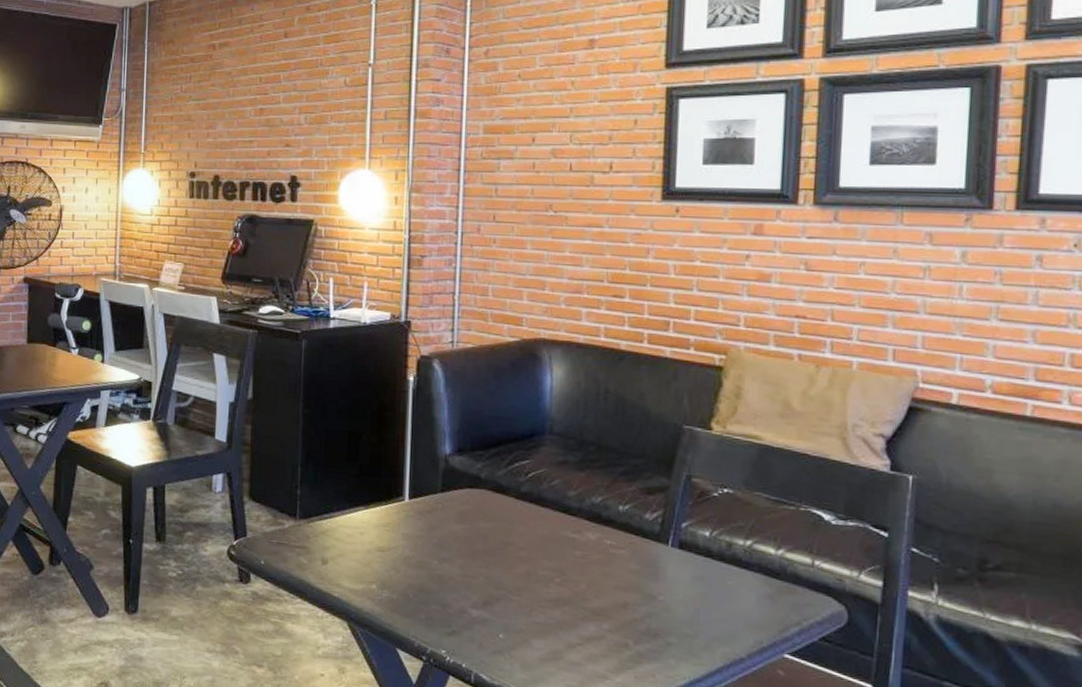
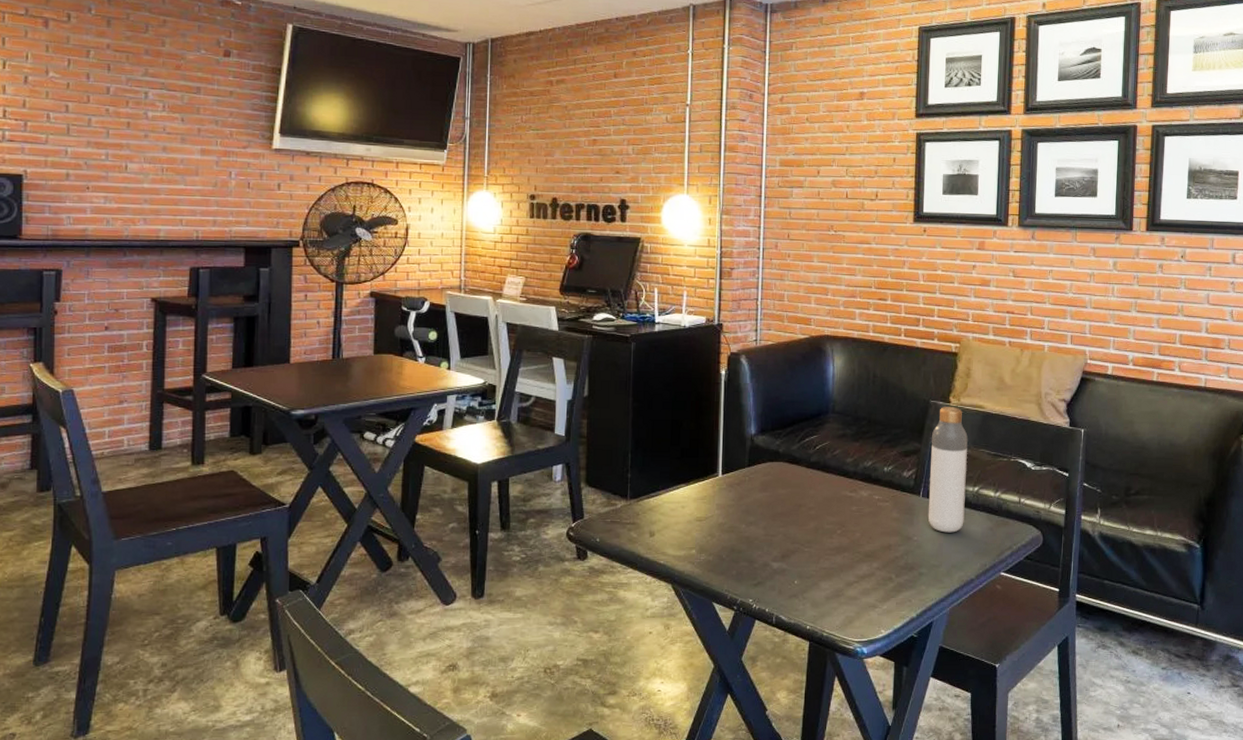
bottle: none [679,434,737,596] -> present [927,407,968,533]

